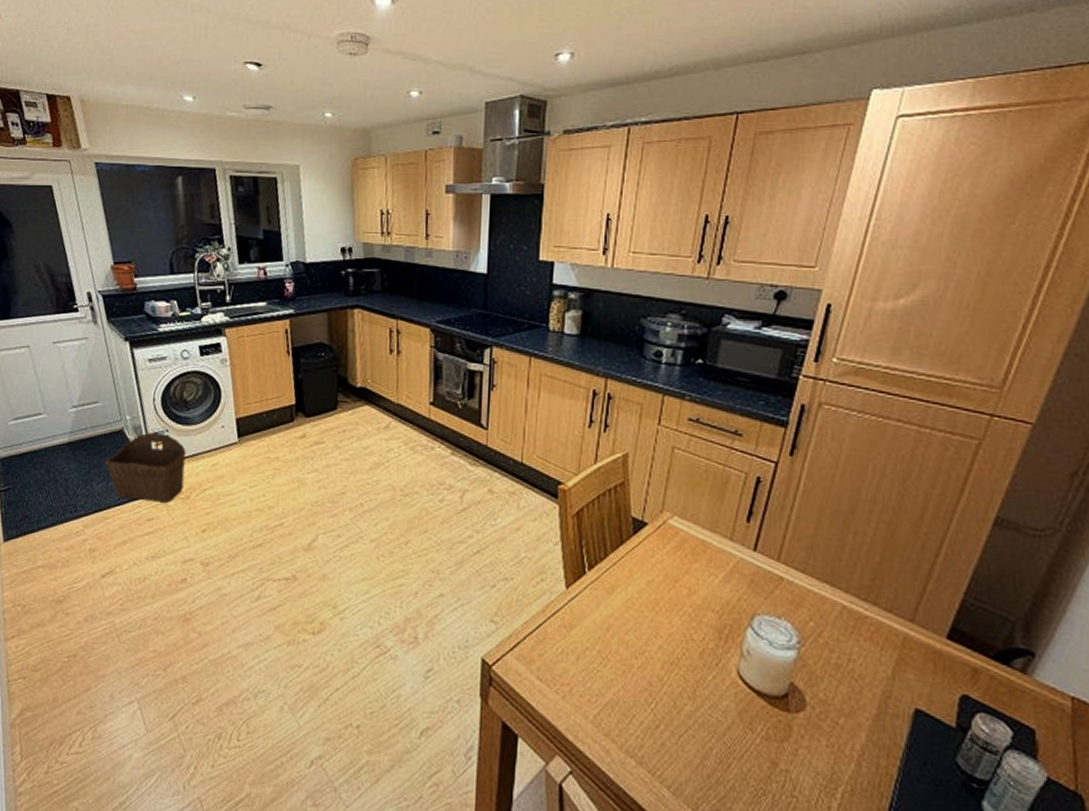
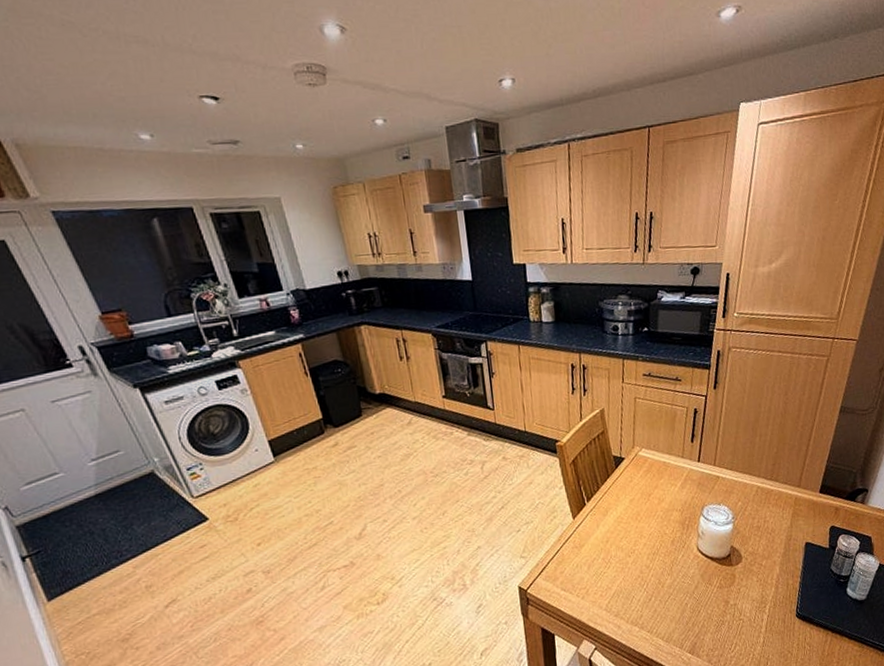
wicker basket: present [105,432,186,503] -> none [141,467,230,534]

